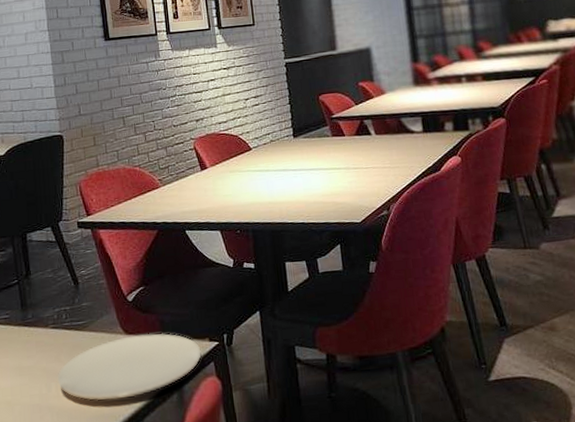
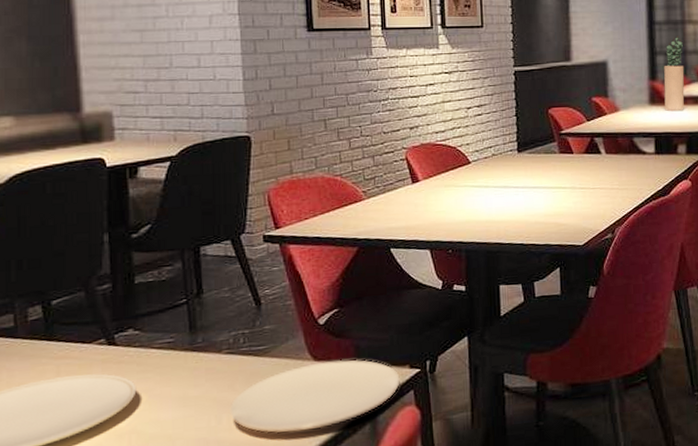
vase: none [425,19,448,91] -> present [663,36,685,112]

